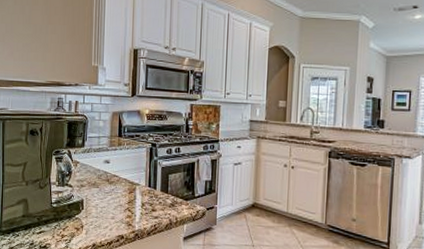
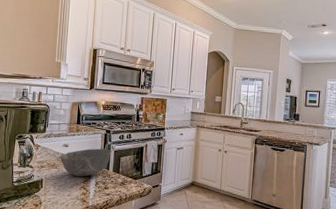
bowl: none [100,164,159,197] -> present [59,148,112,177]

